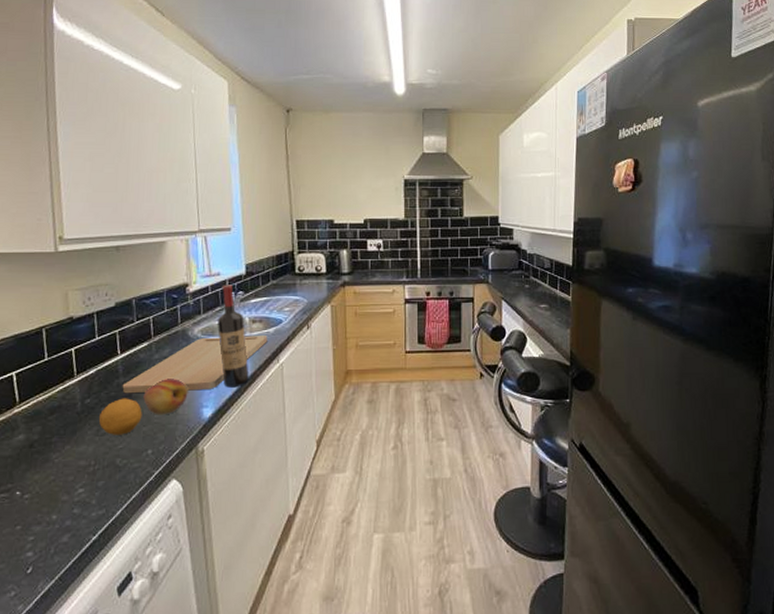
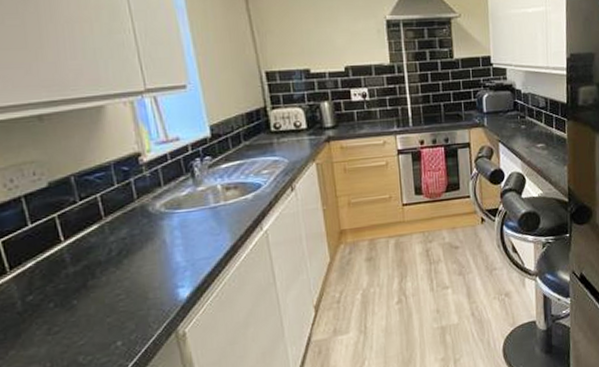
fruit: present [98,398,142,435] -> none [47,289,104,332]
cutting board: present [122,336,268,394] -> none [72,202,247,285]
fruit: present [143,379,188,415] -> none [101,260,158,303]
wine bottle: present [217,284,249,388] -> none [182,150,230,263]

